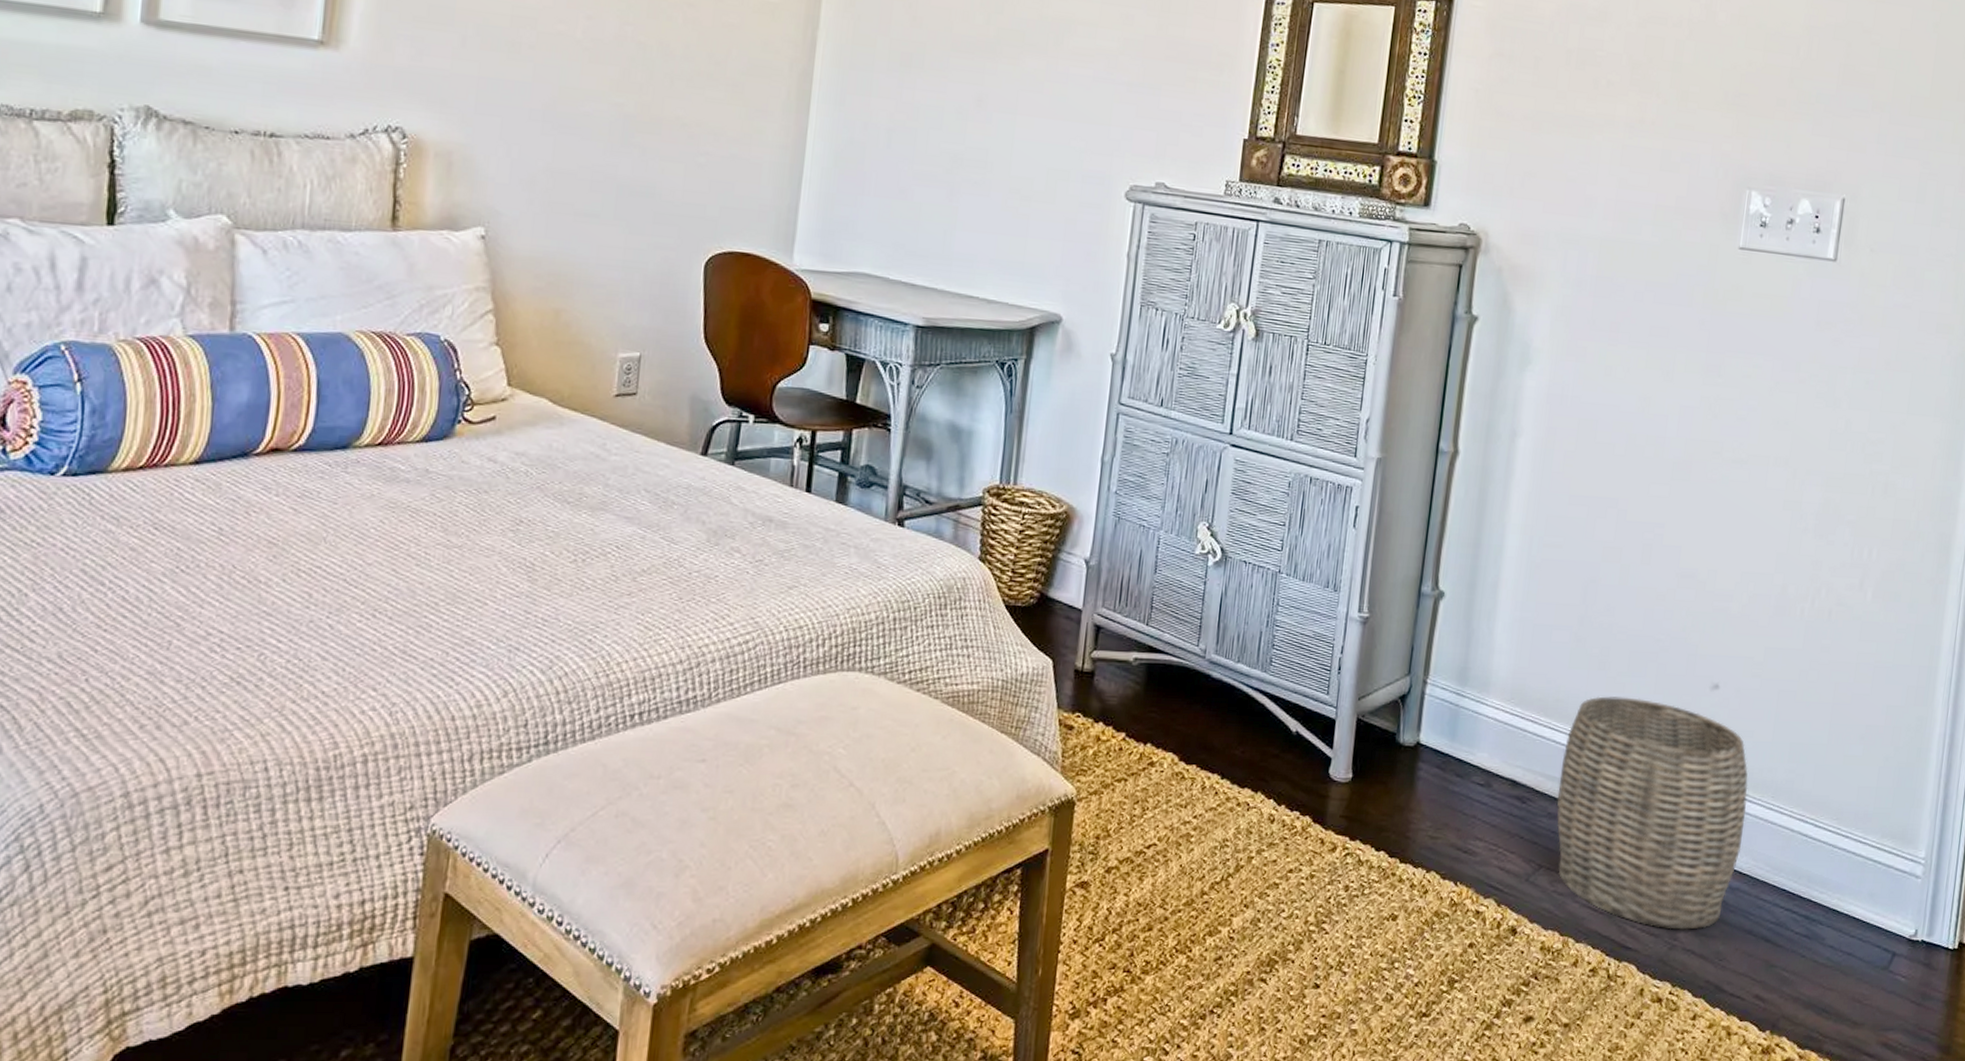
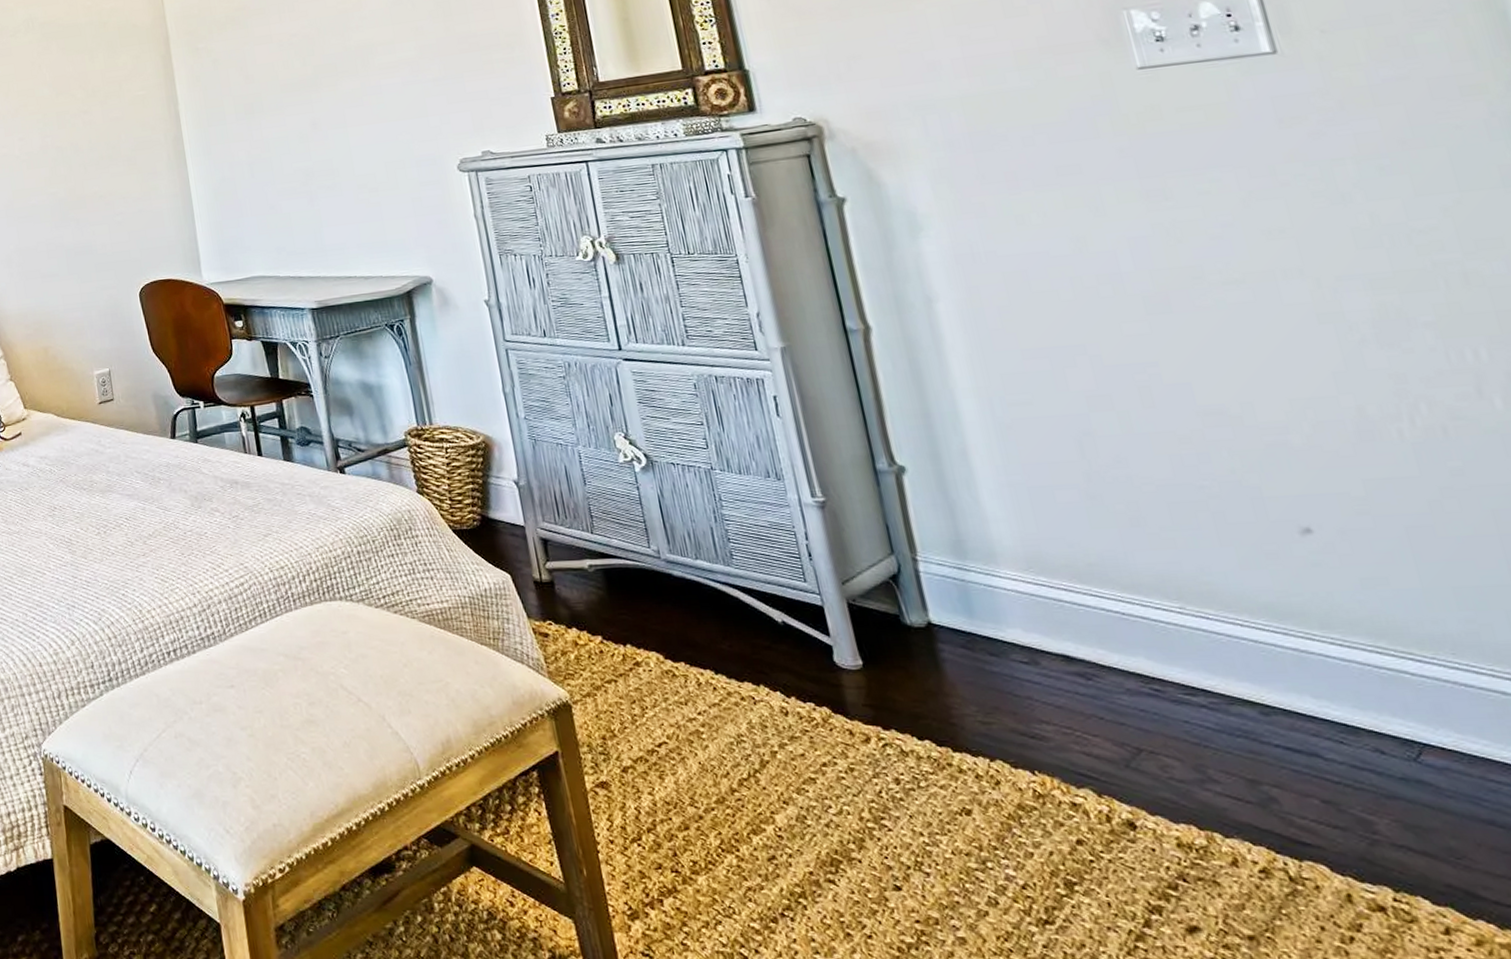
woven basket: present [1557,696,1748,930] -> none [1118,553,1434,821]

